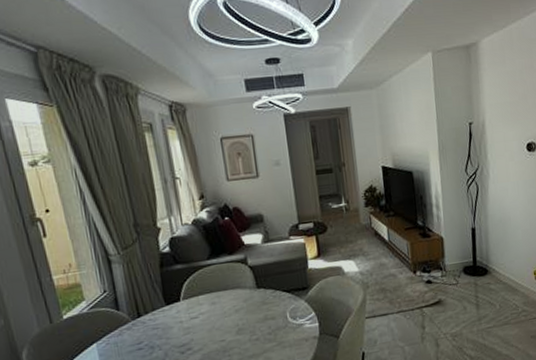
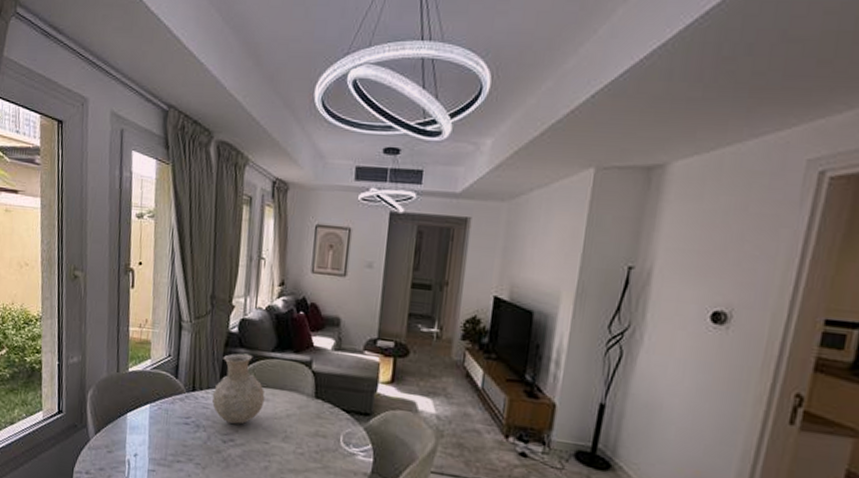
vase: none [159,268,212,335] -> present [212,353,265,424]

